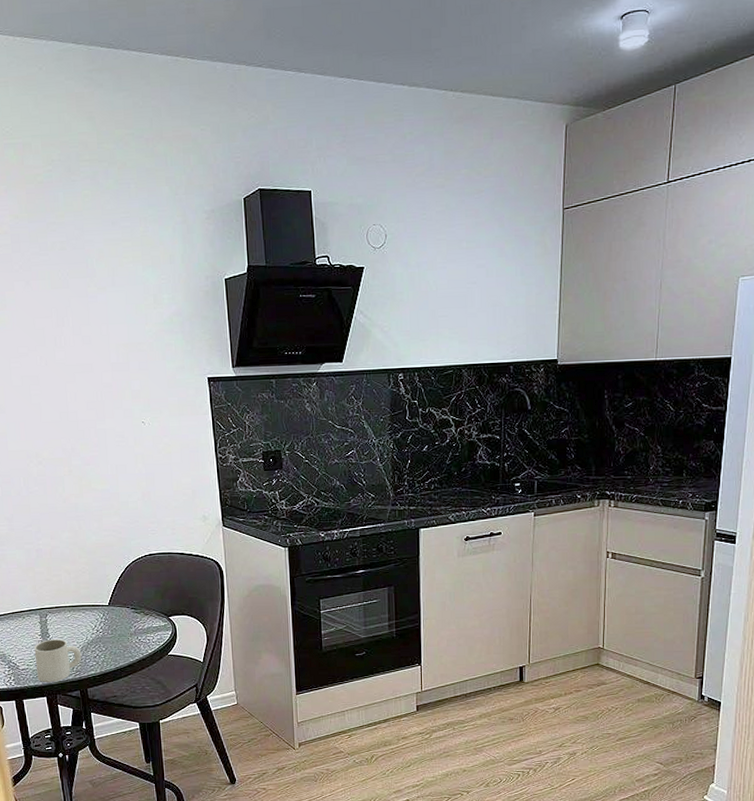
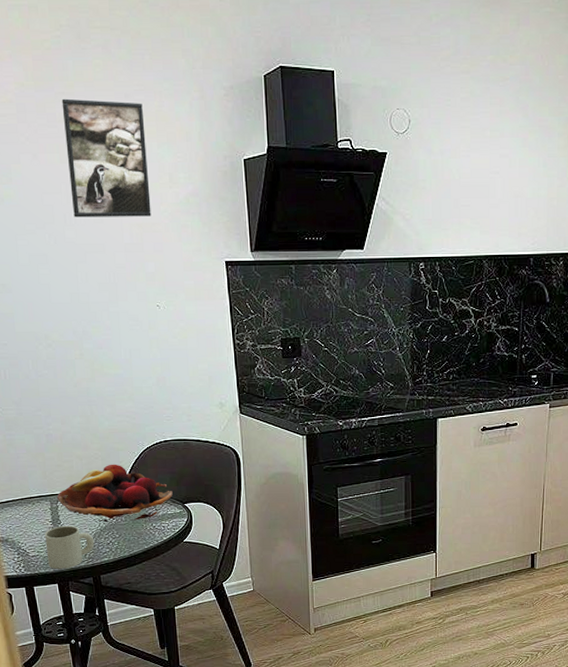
fruit basket: none [46,577,158,636] -> present [56,464,173,523]
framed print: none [53,228,137,340] -> present [61,98,152,218]

